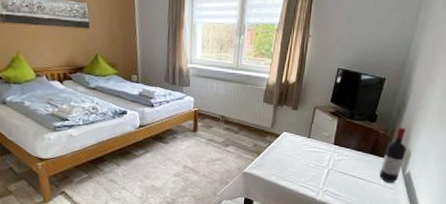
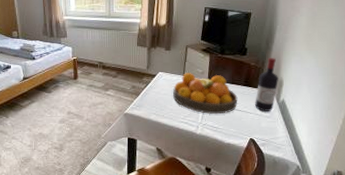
fruit bowl: none [296,135,363,181] -> present [173,73,238,115]

